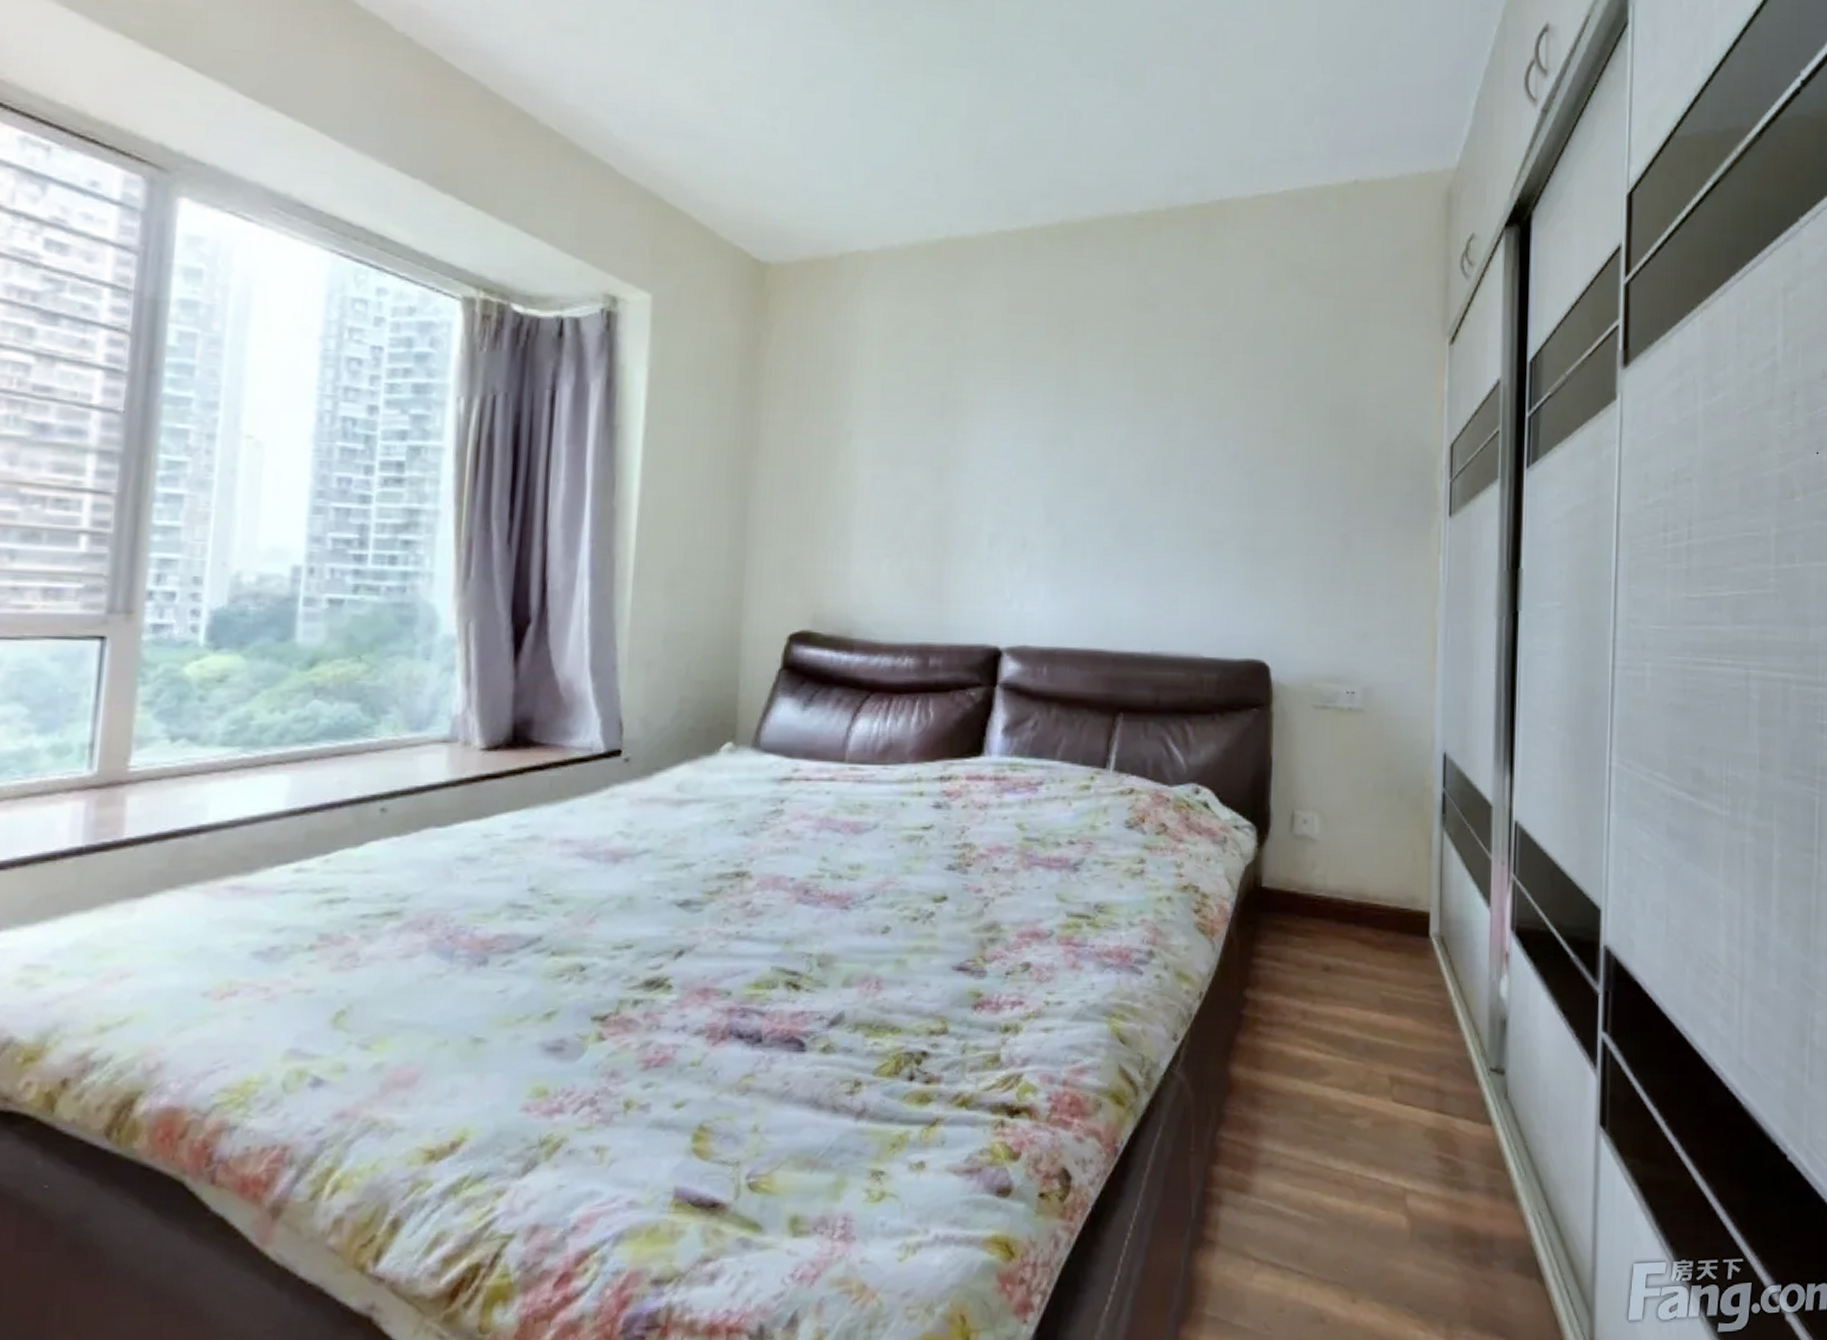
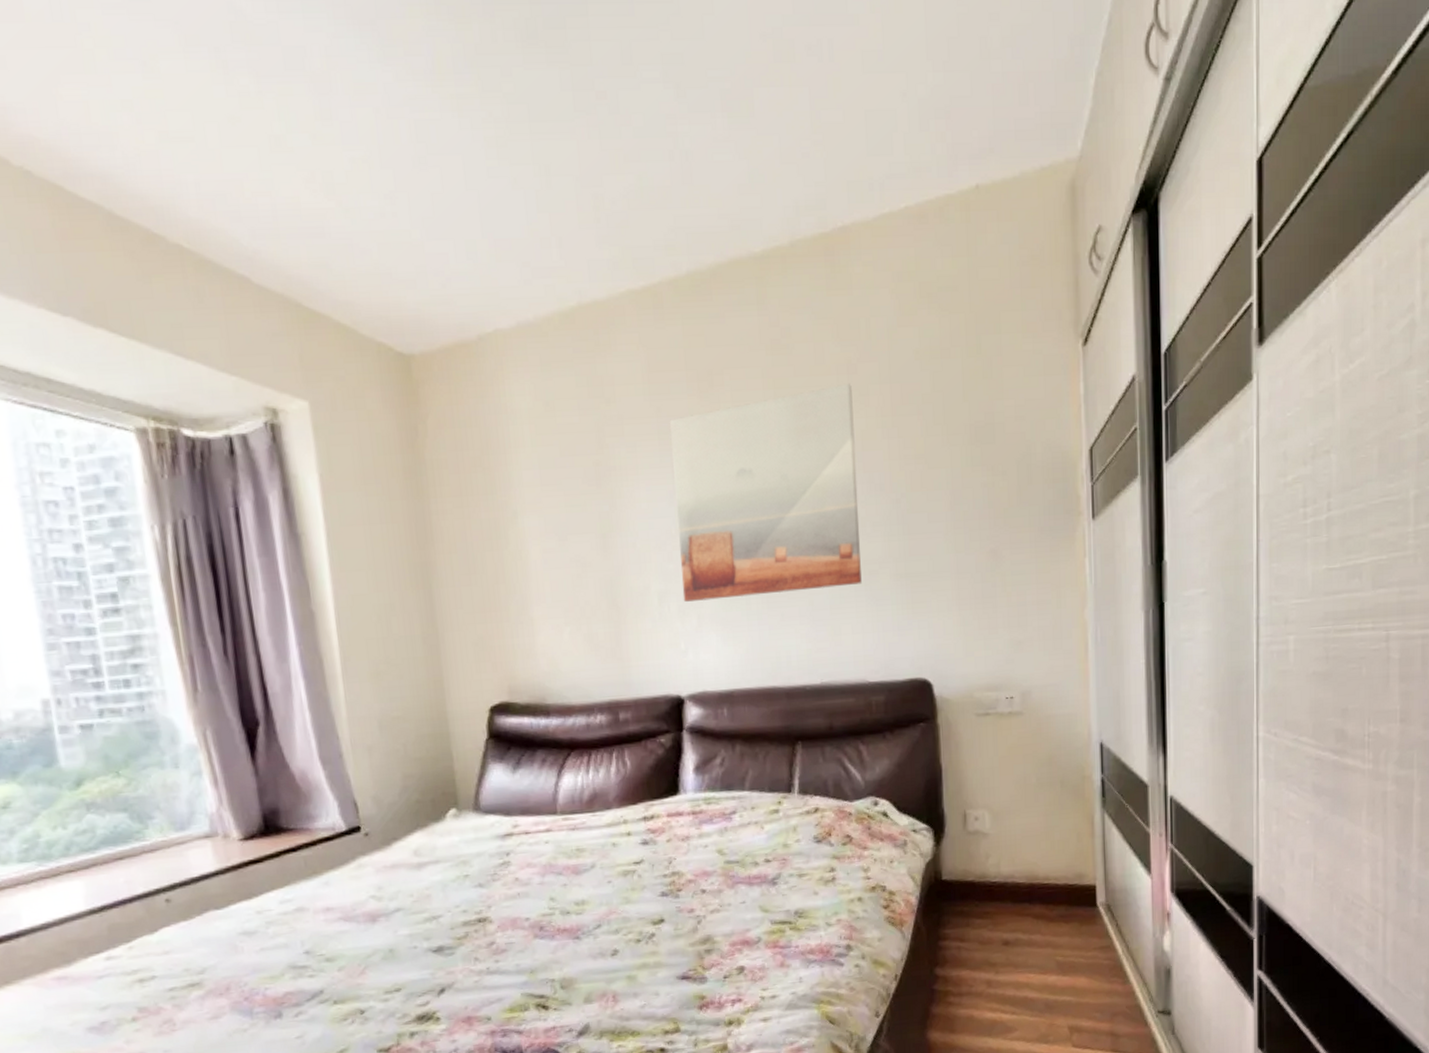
wall art: none [1014,349,1214,553] -> present [670,383,862,602]

